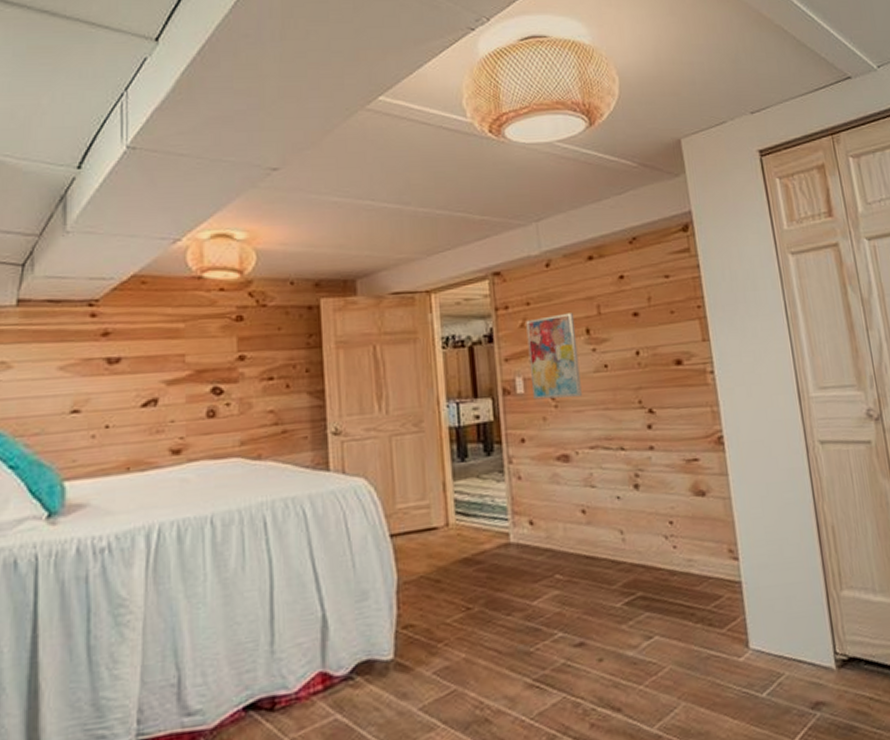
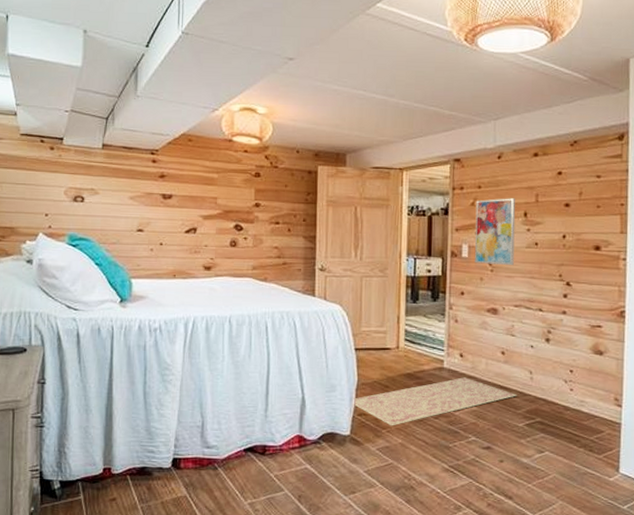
rug: none [394,551,609,637] -> present [353,377,517,426]

